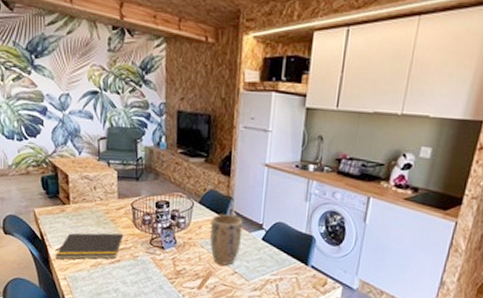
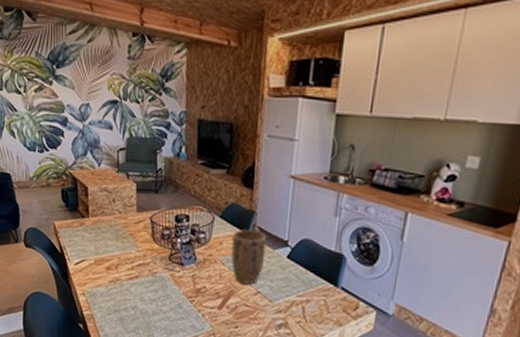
notepad: present [55,232,124,260] -> none [74,247,143,275]

